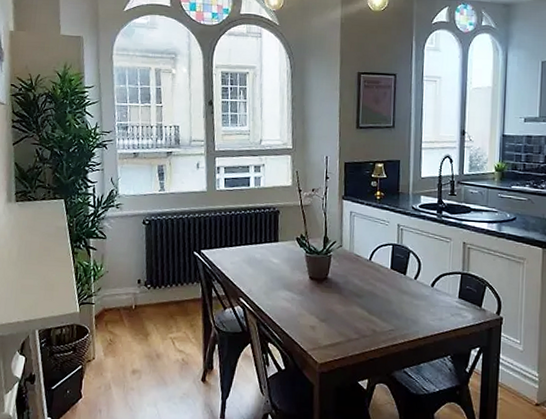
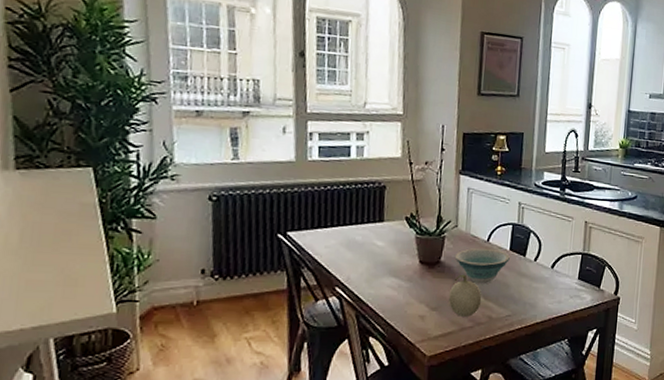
fruit: none [335,290,366,329] -> present [448,274,482,317]
bowl: none [340,266,391,300] -> present [454,248,510,285]

